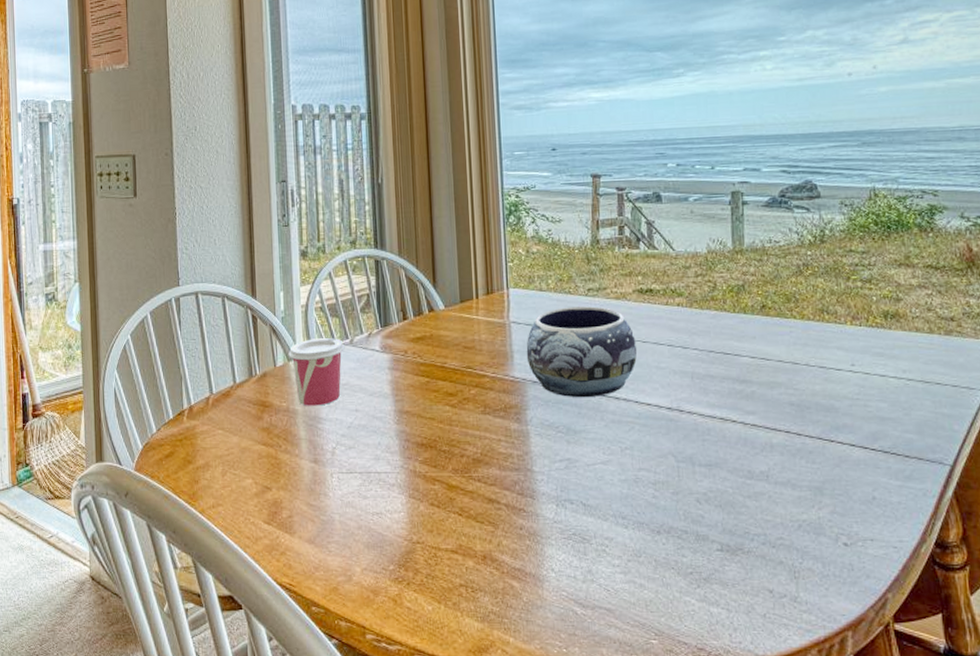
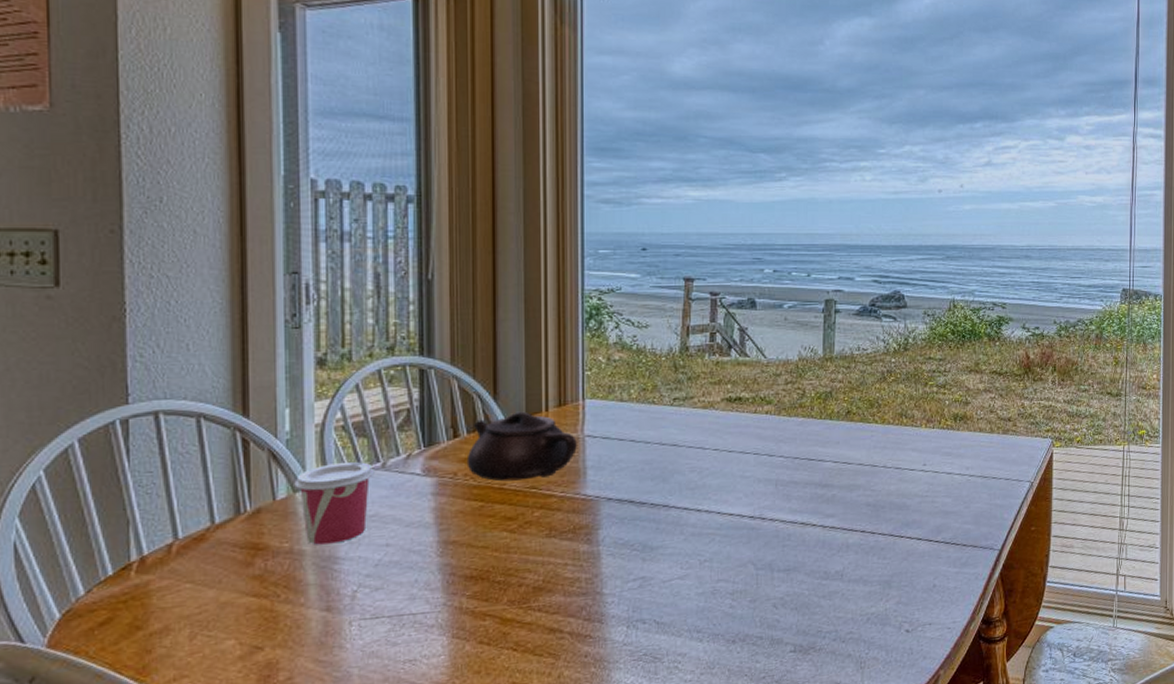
teapot: none [414,298,504,361] -> present [466,411,577,482]
decorative bowl: present [526,306,638,398] -> none [601,416,723,513]

